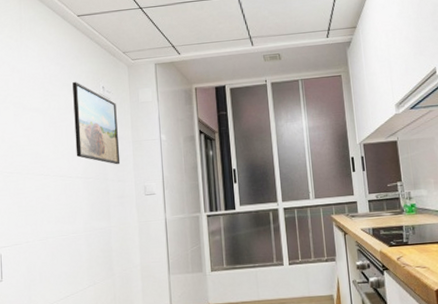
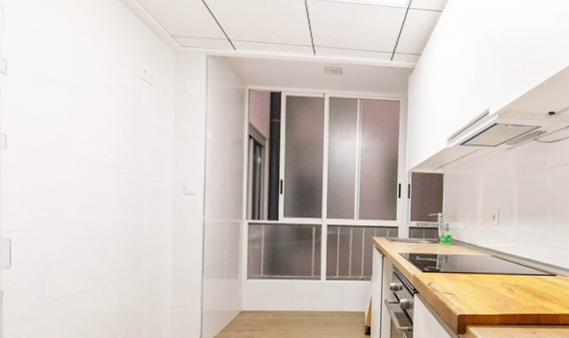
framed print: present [72,82,121,165] -> none [108,59,159,158]

